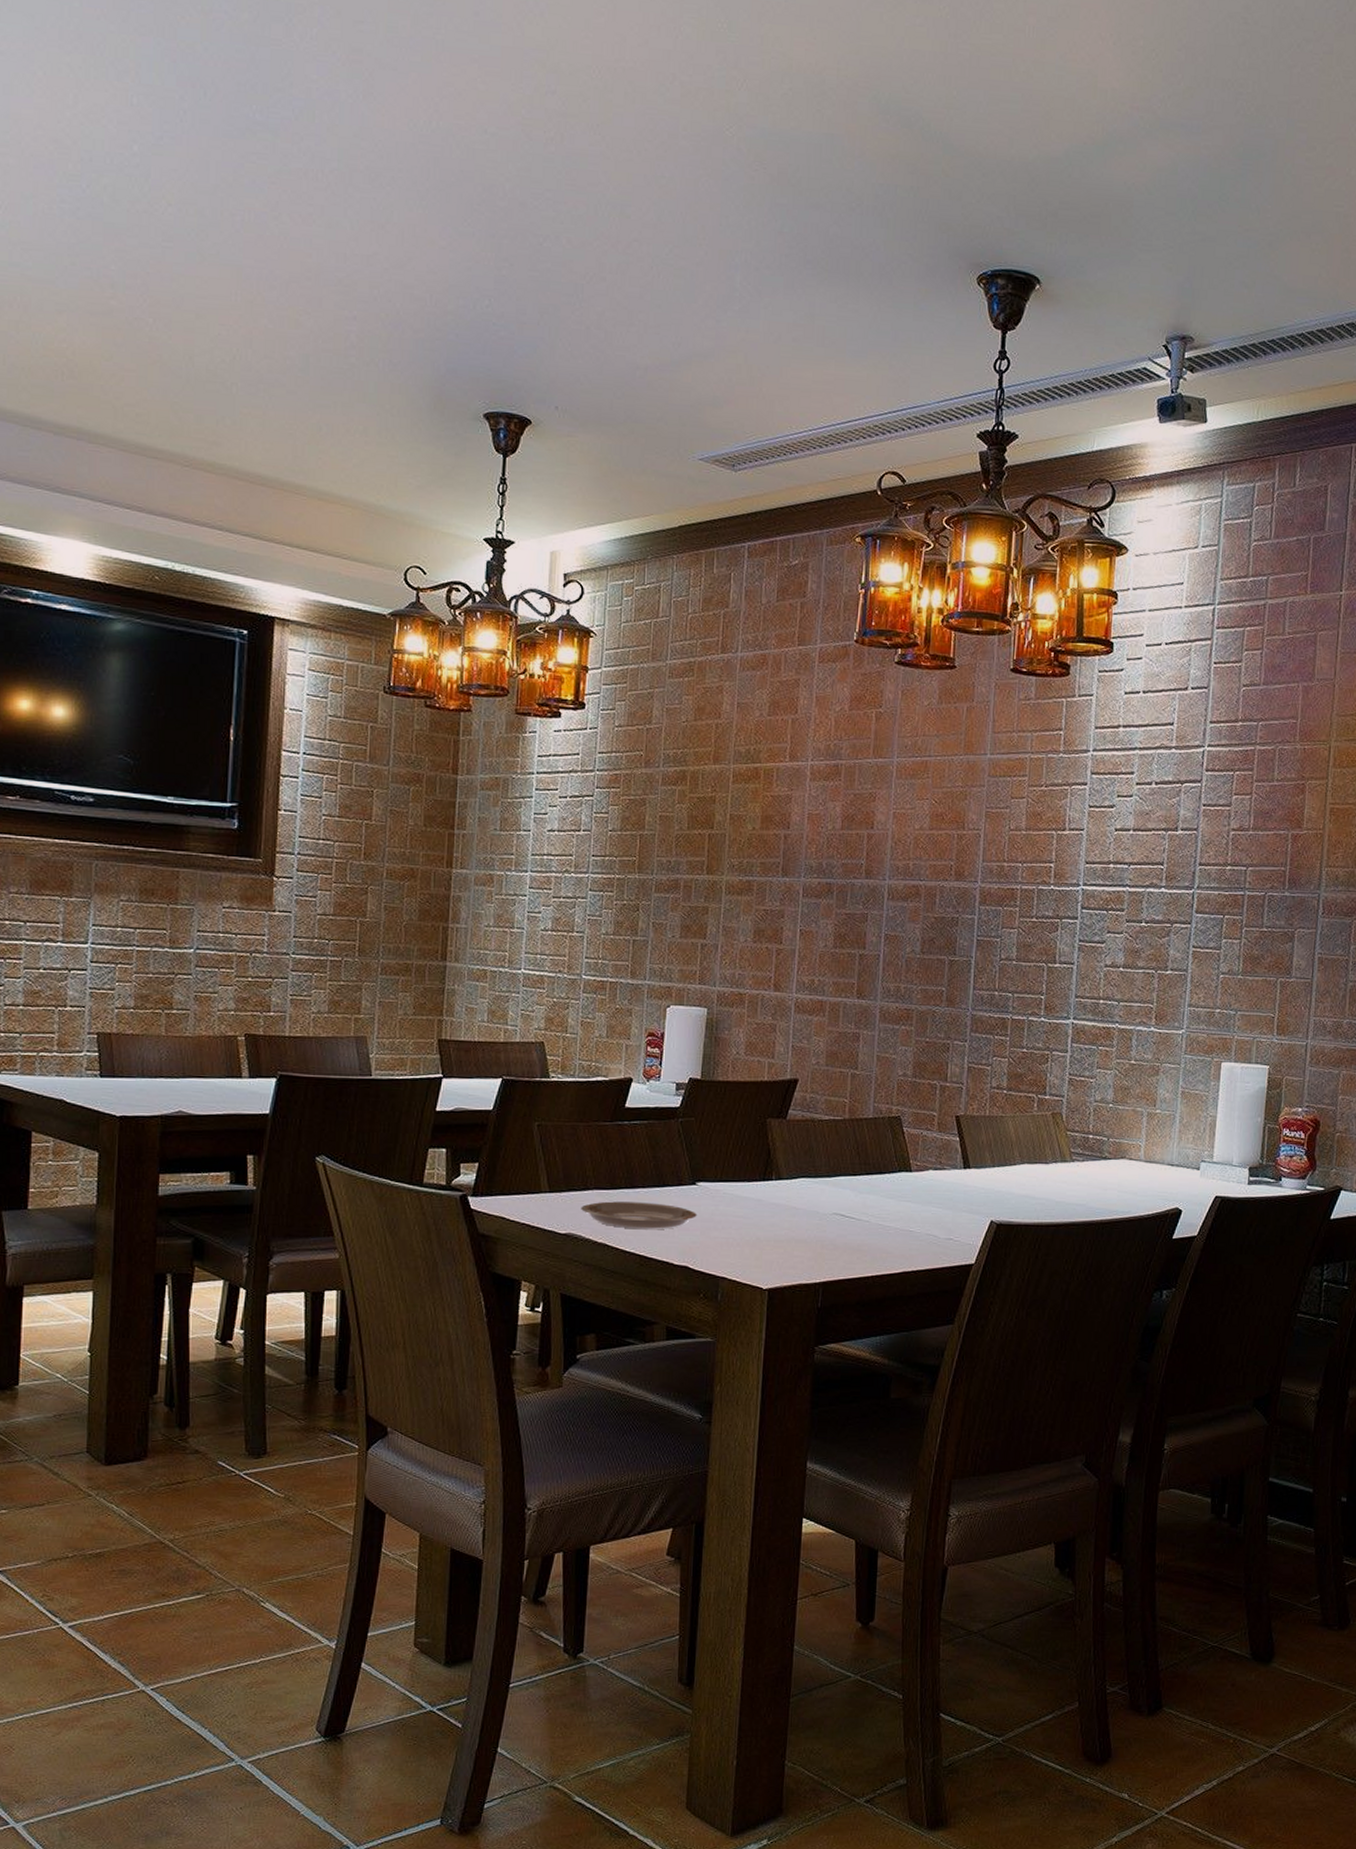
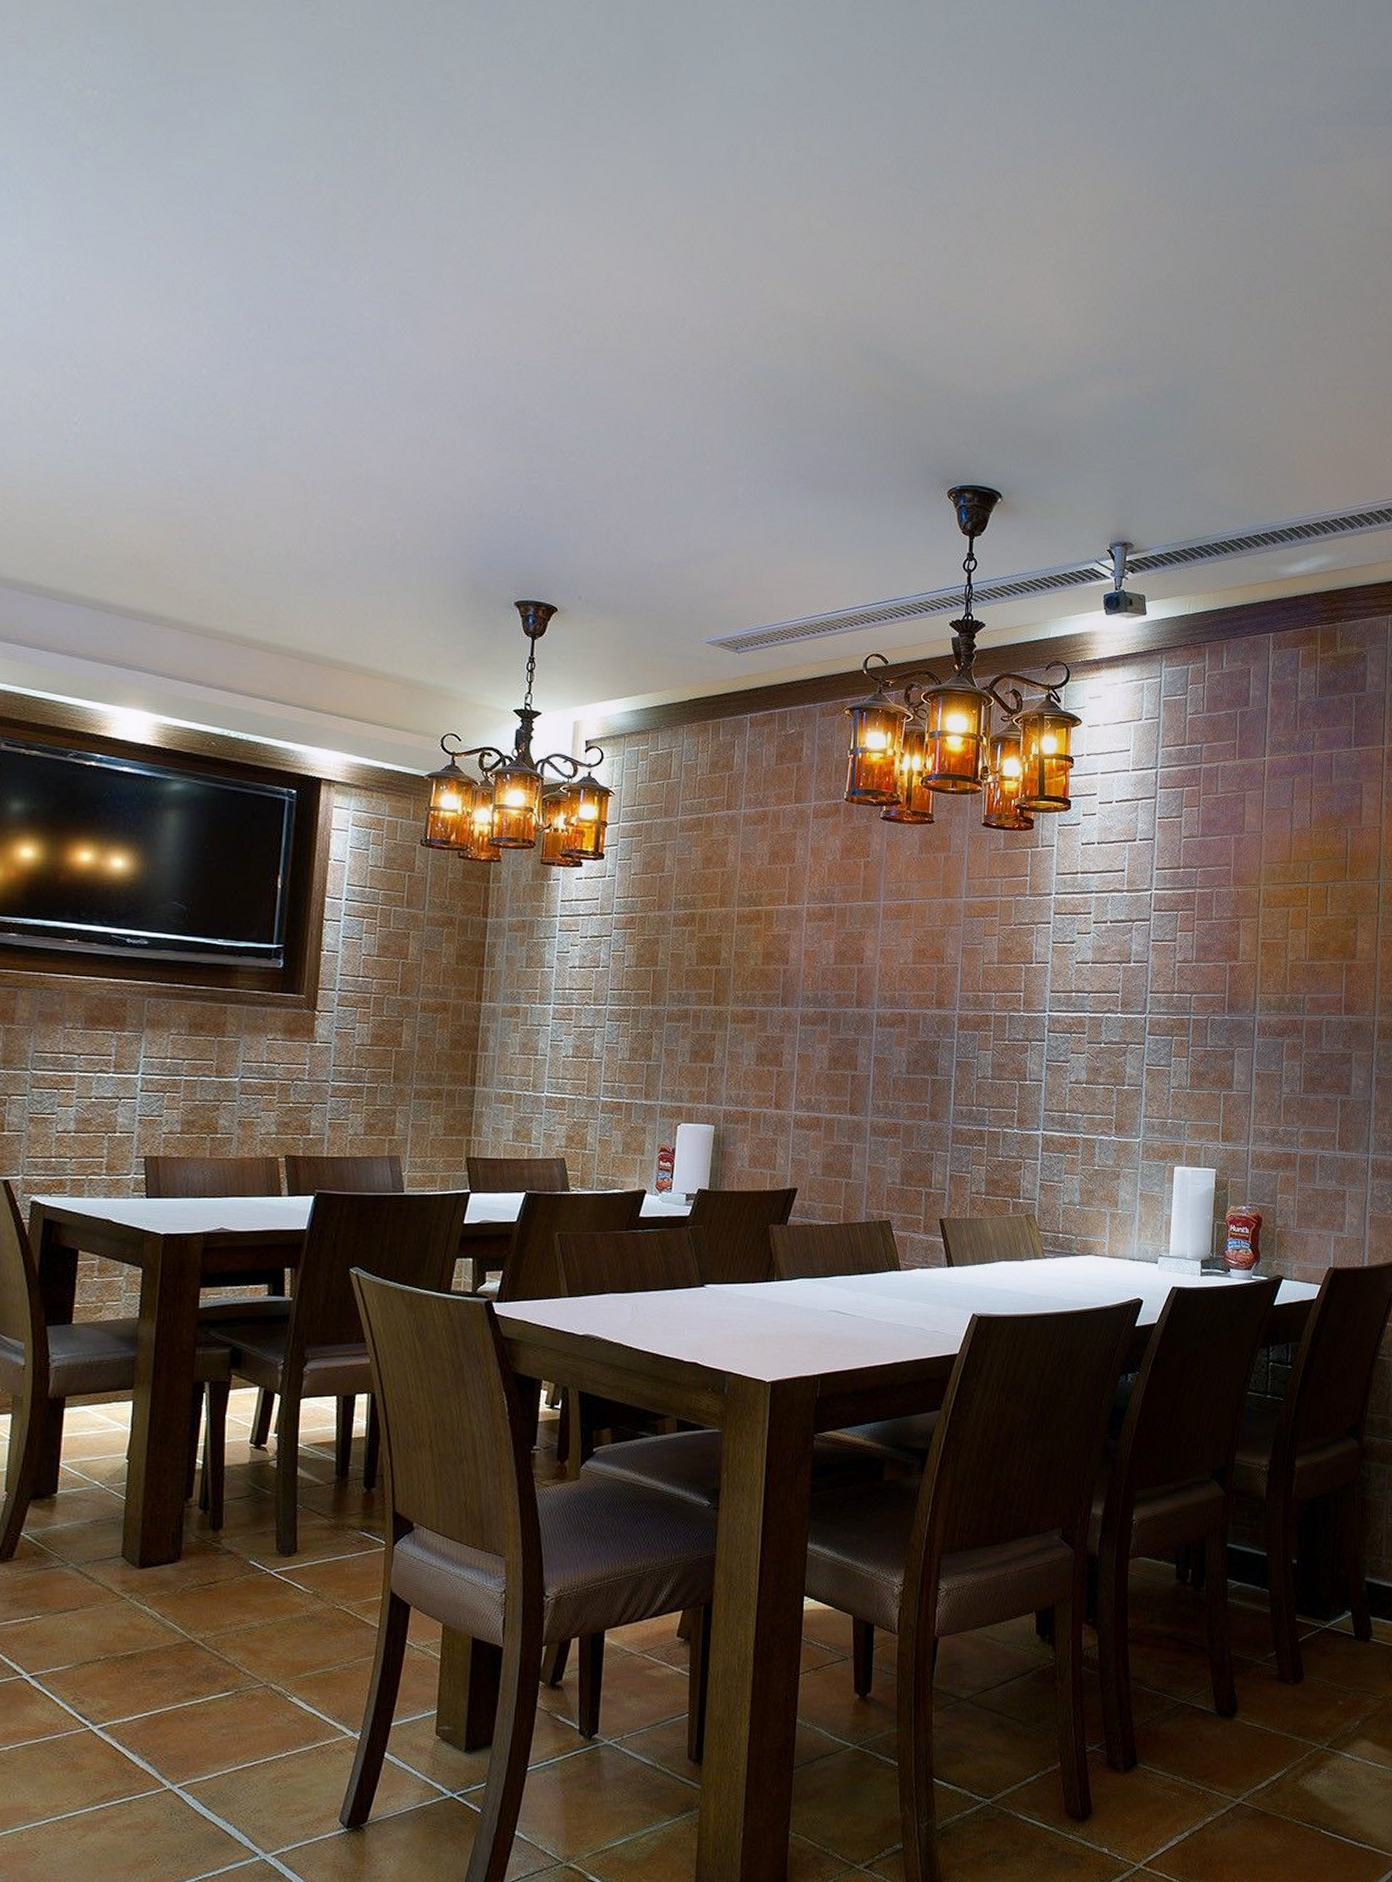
plate: present [581,1201,697,1230] -> none [598,1304,705,1330]

